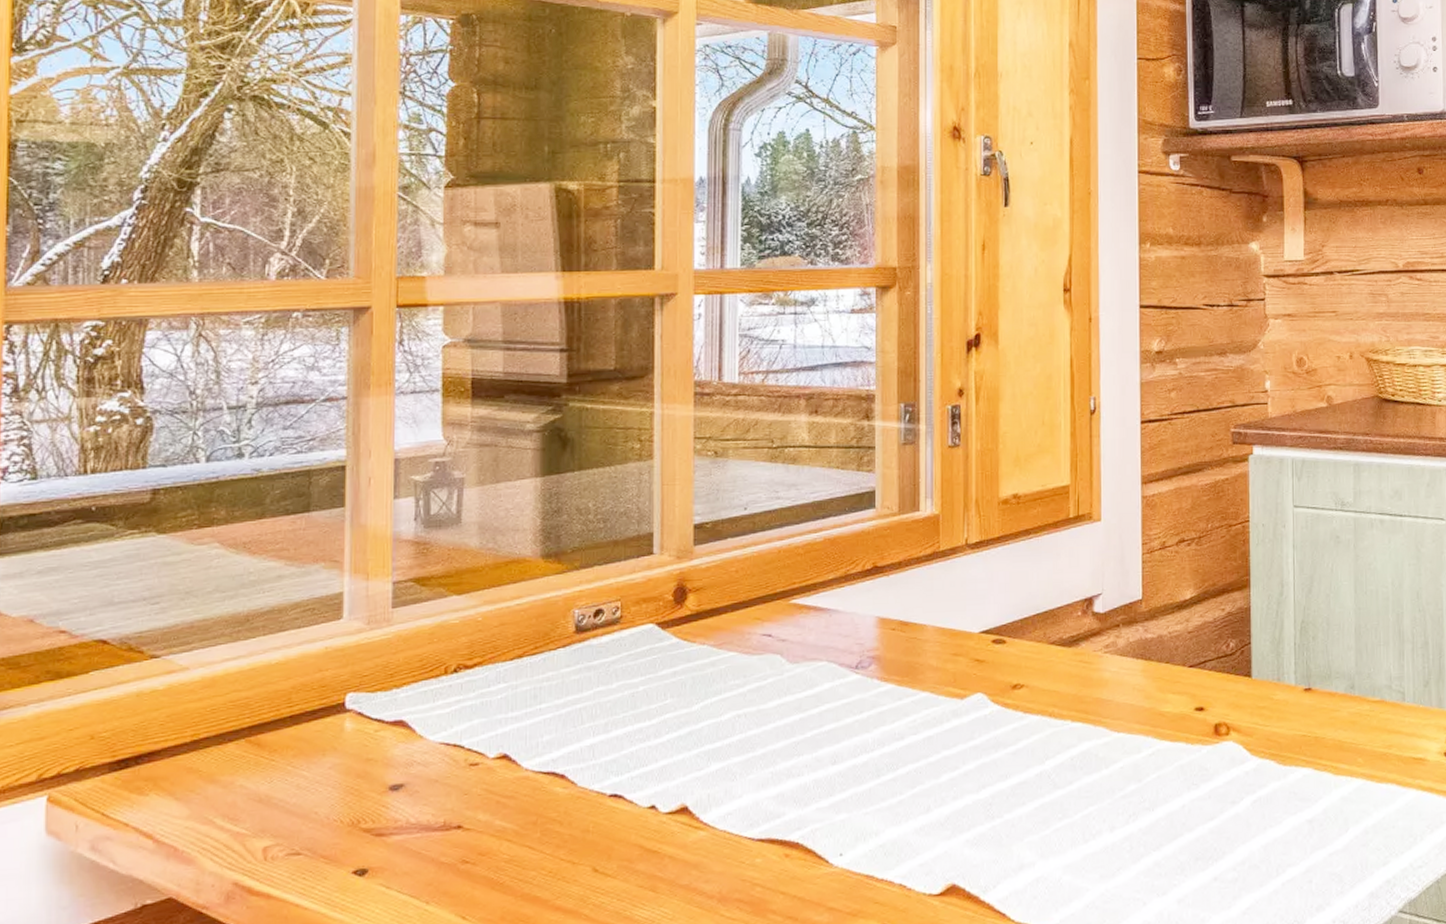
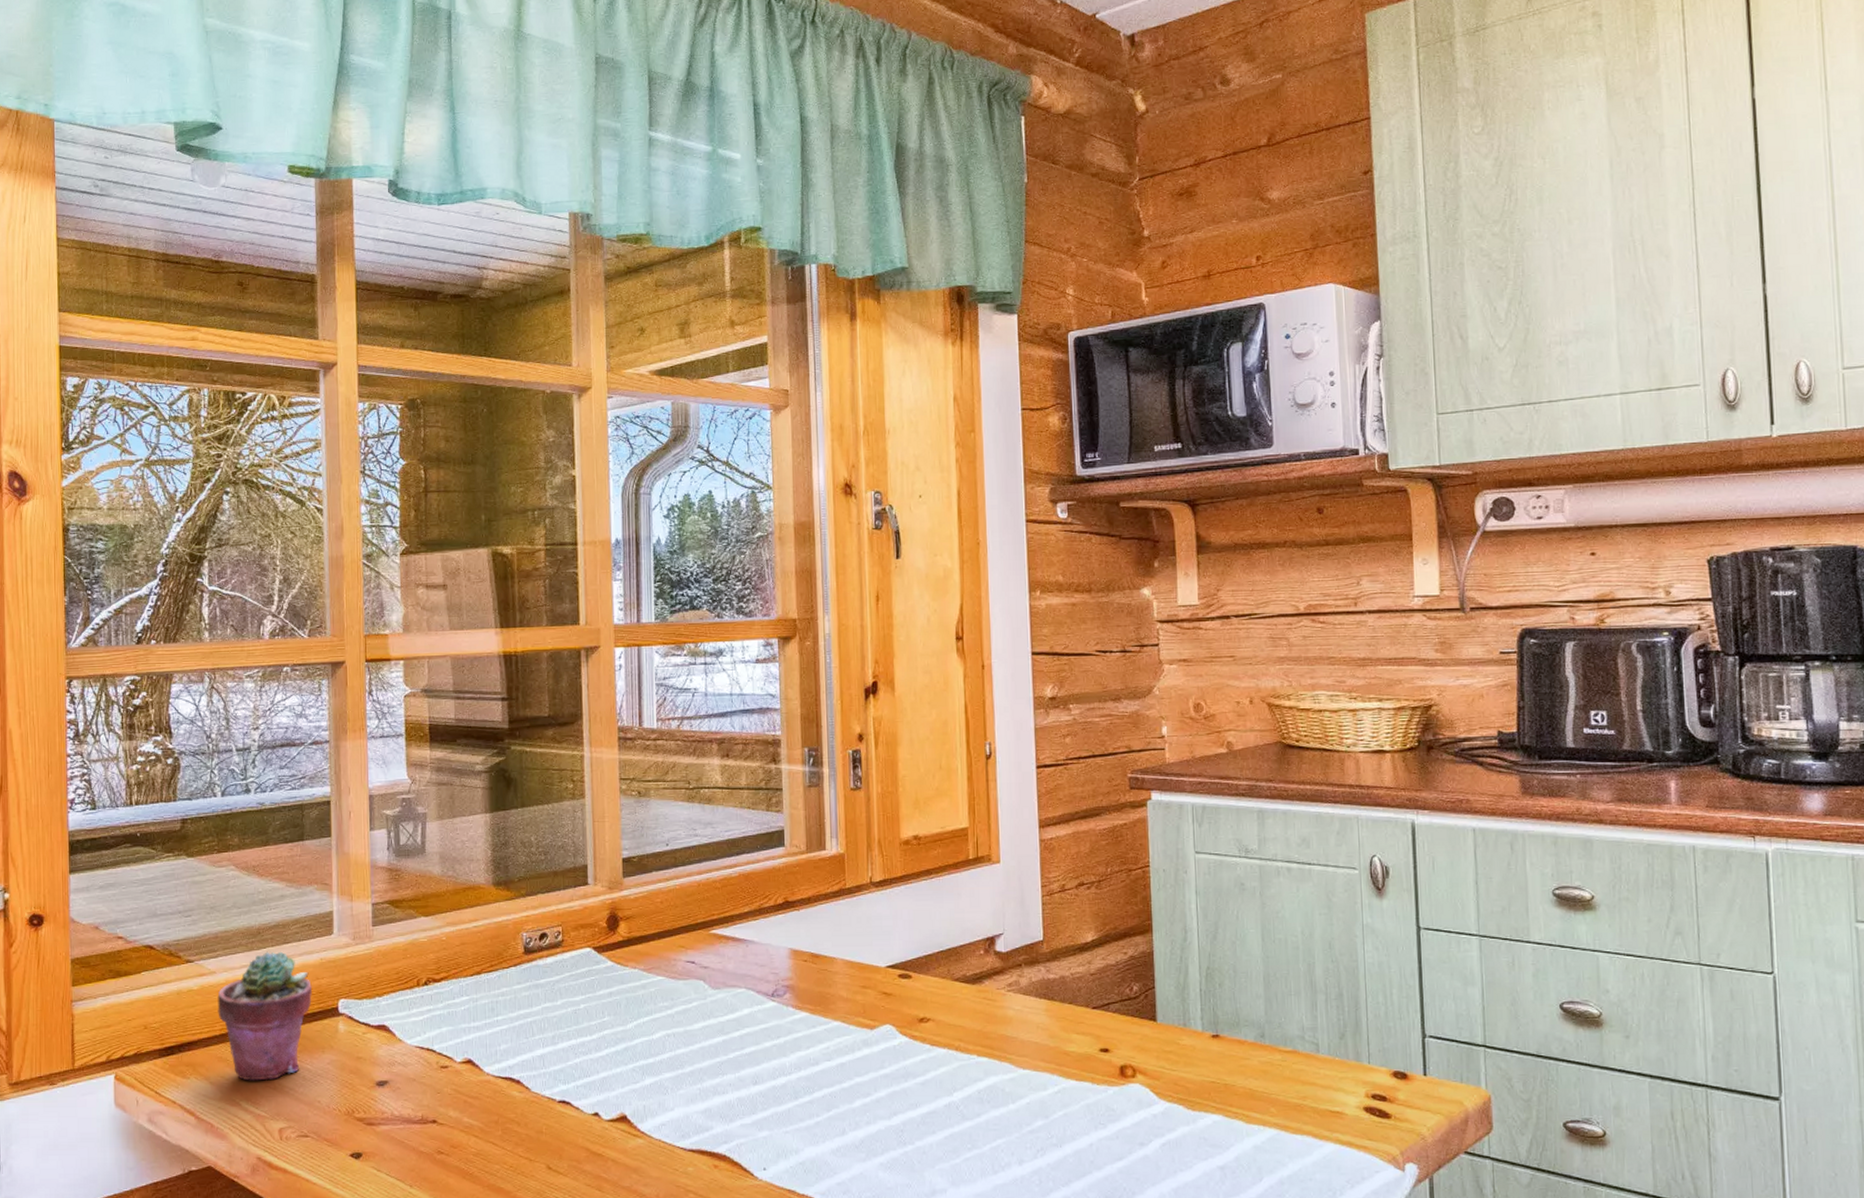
potted succulent: none [189,640,314,794] -> present [217,951,313,1081]

